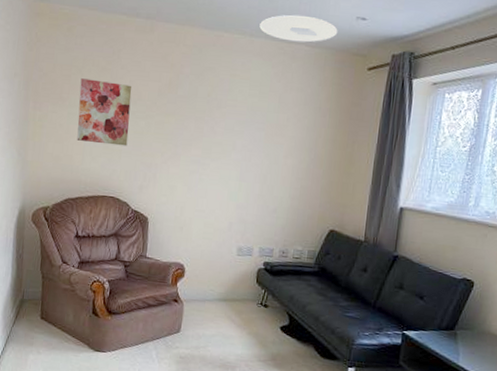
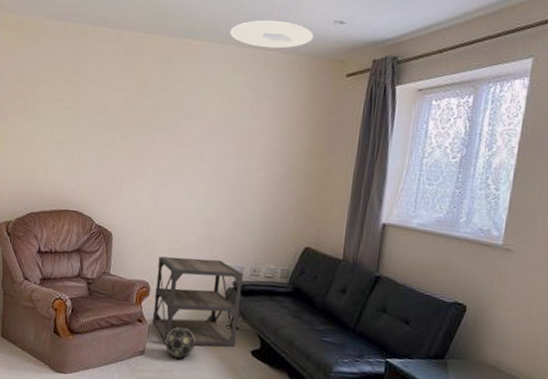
wall art: present [77,78,132,146] -> none [40,89,97,159]
side table: none [187,239,273,324] -> present [152,256,244,347]
decorative ball: none [199,305,229,335] -> present [165,326,196,359]

